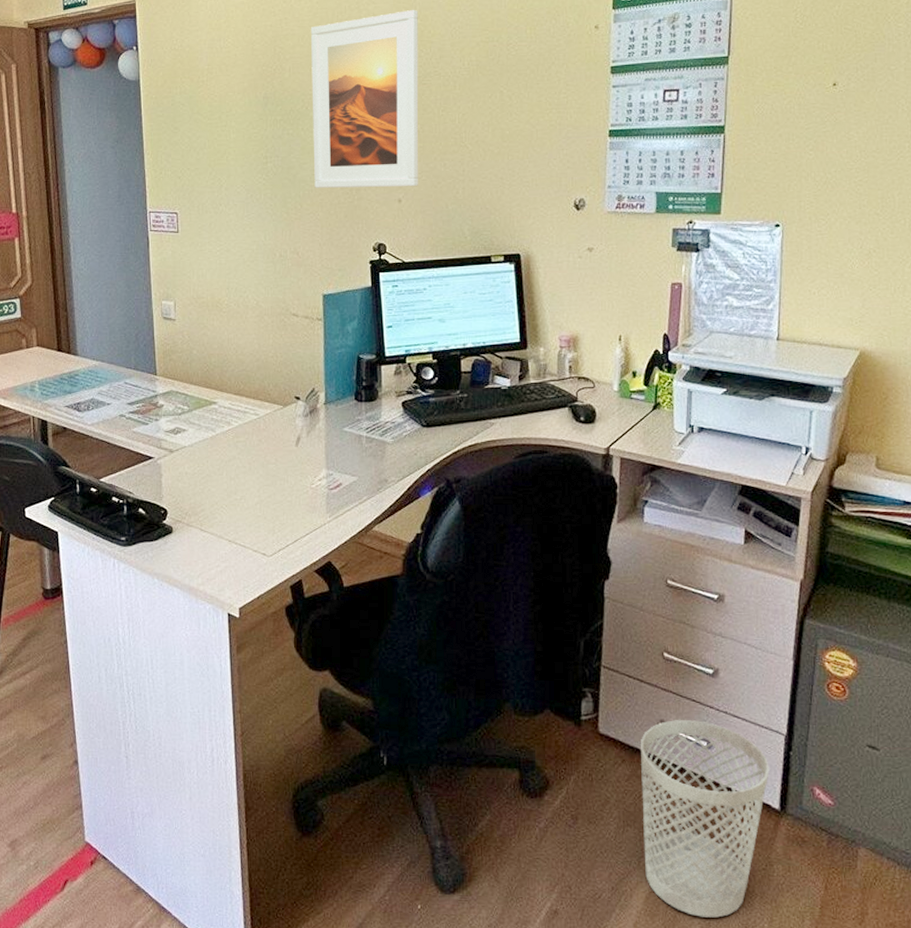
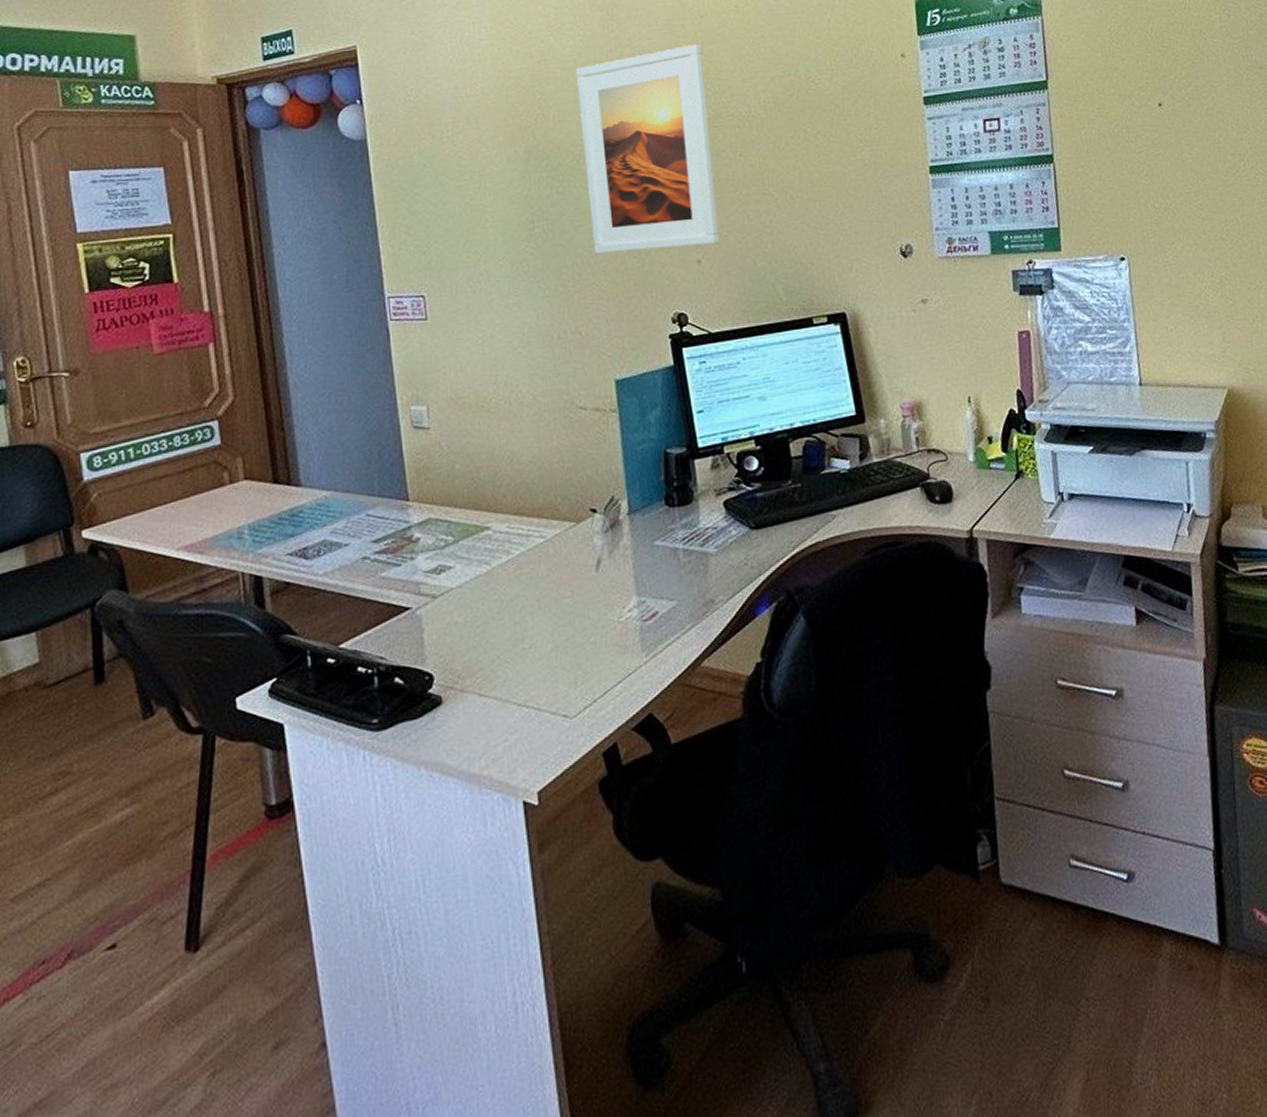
wastebasket: present [641,720,769,918] -> none [1051,848,1202,1101]

